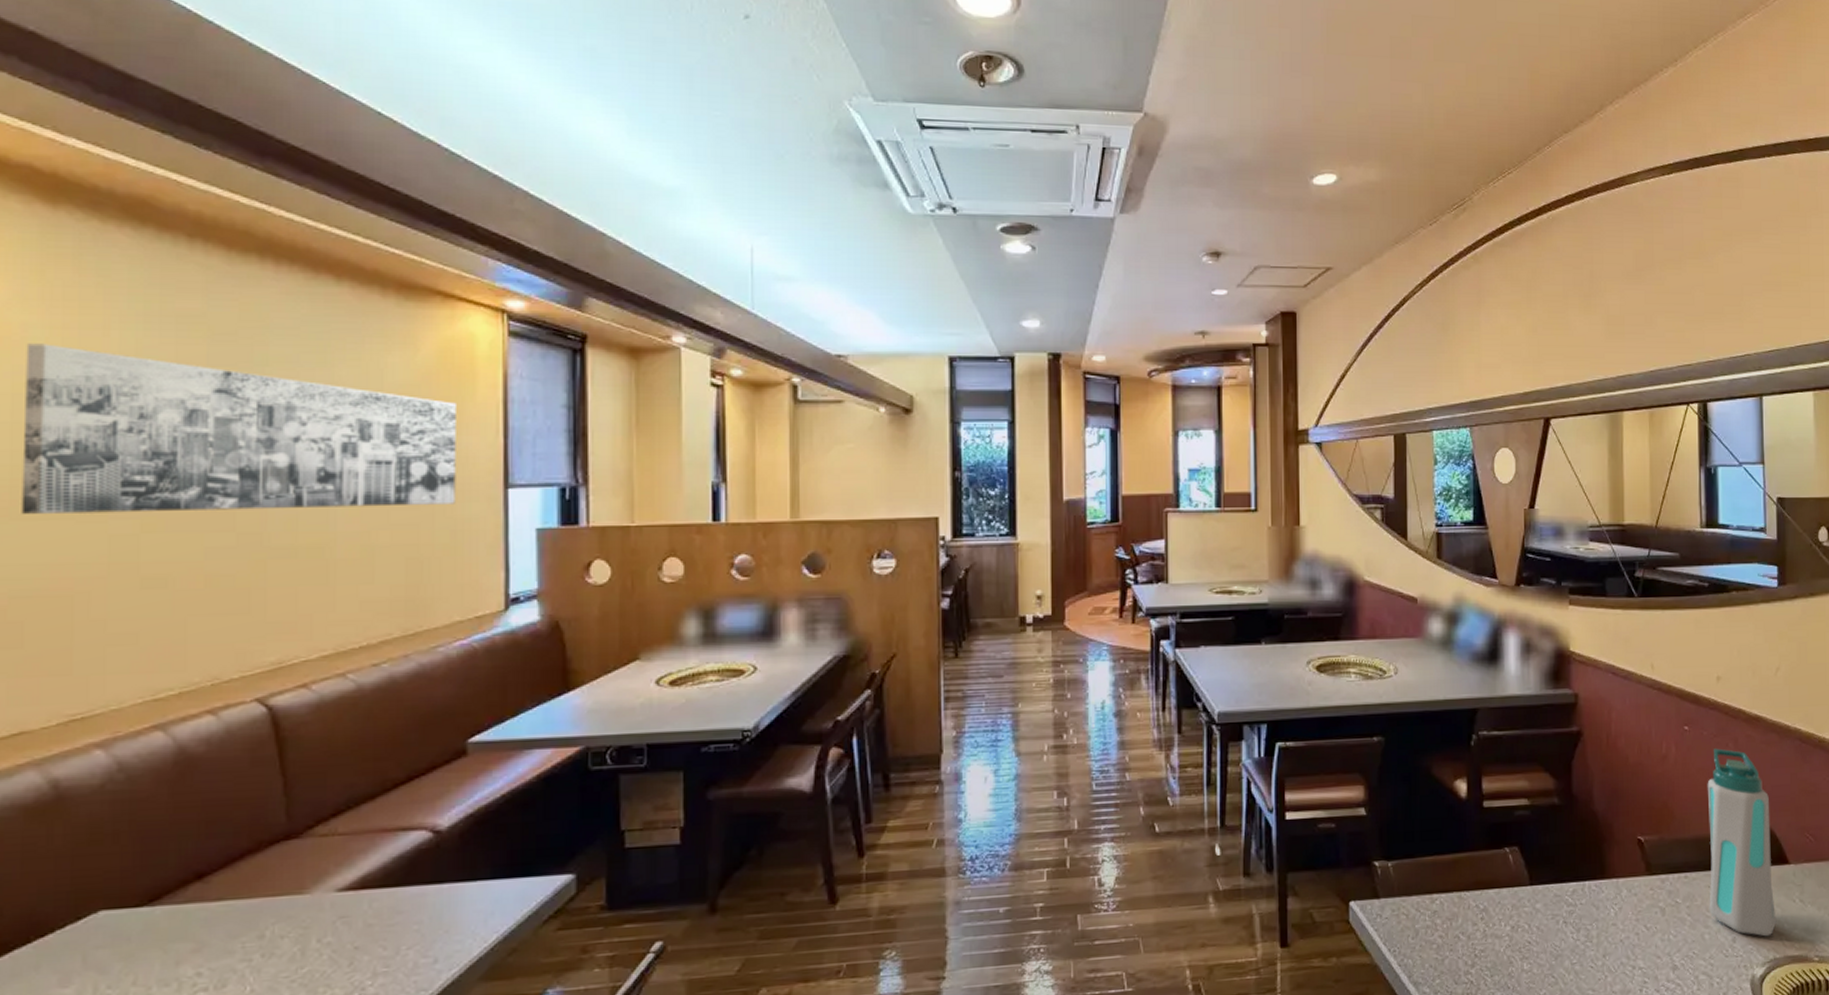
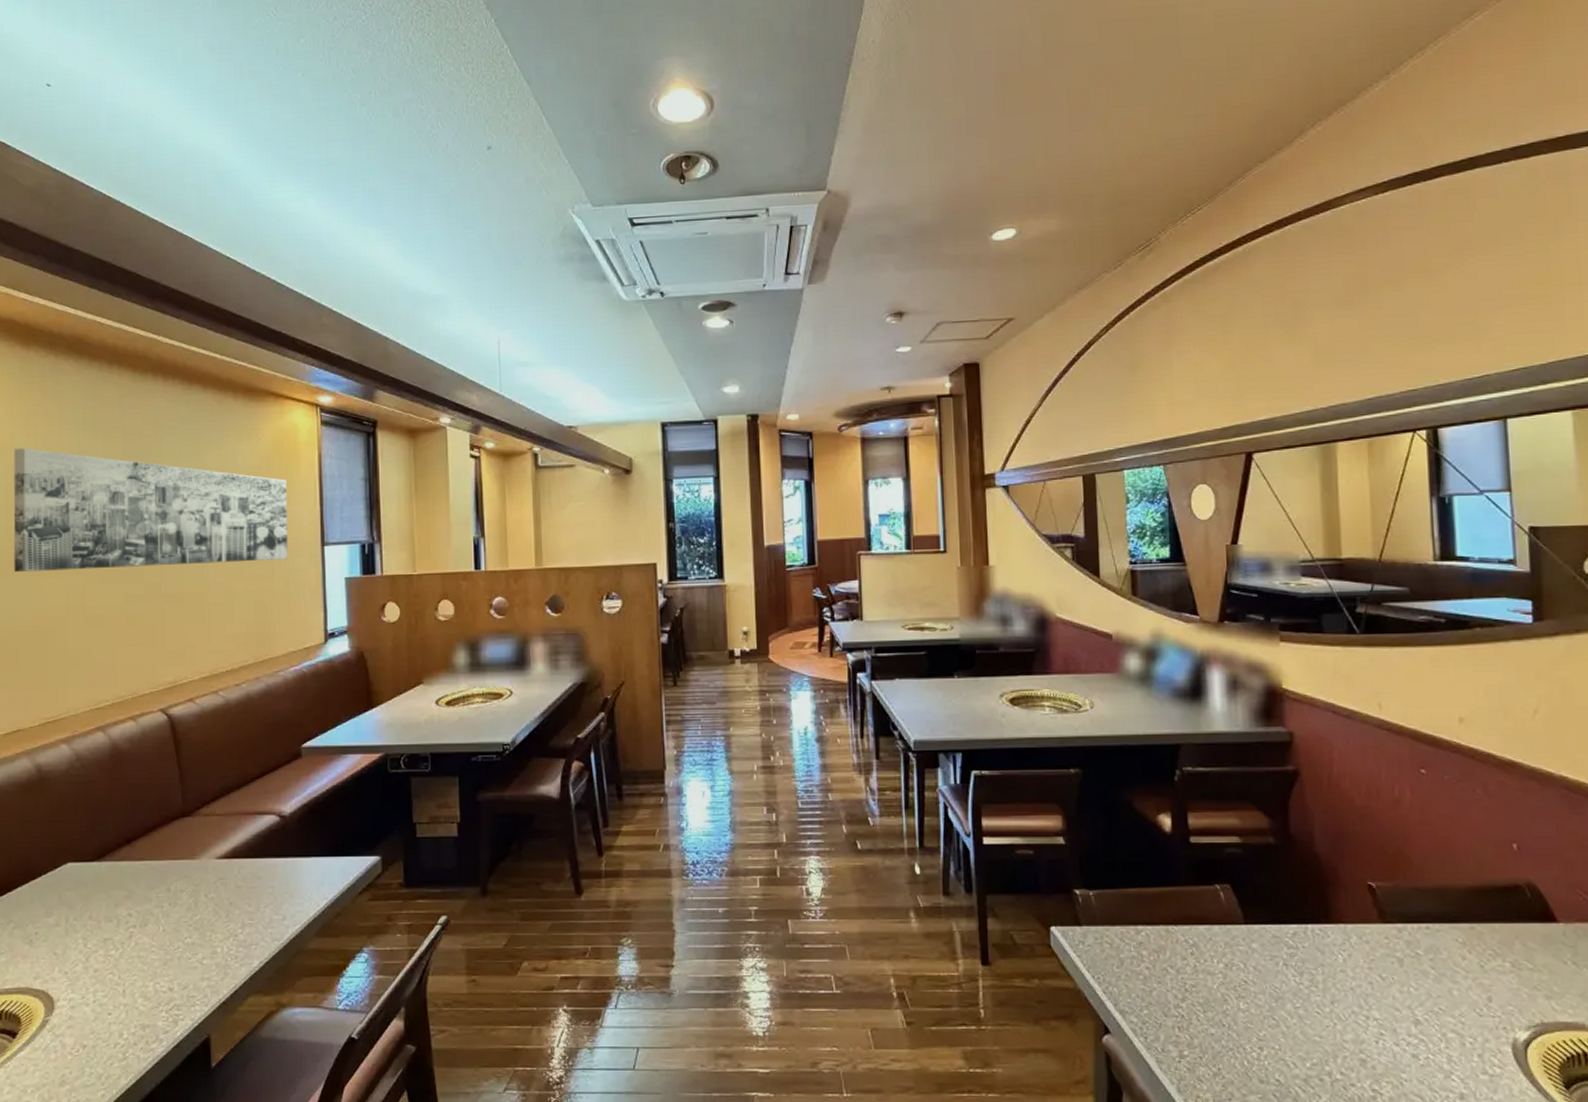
water bottle: present [1707,748,1777,937] -> none [1450,794,1544,999]

